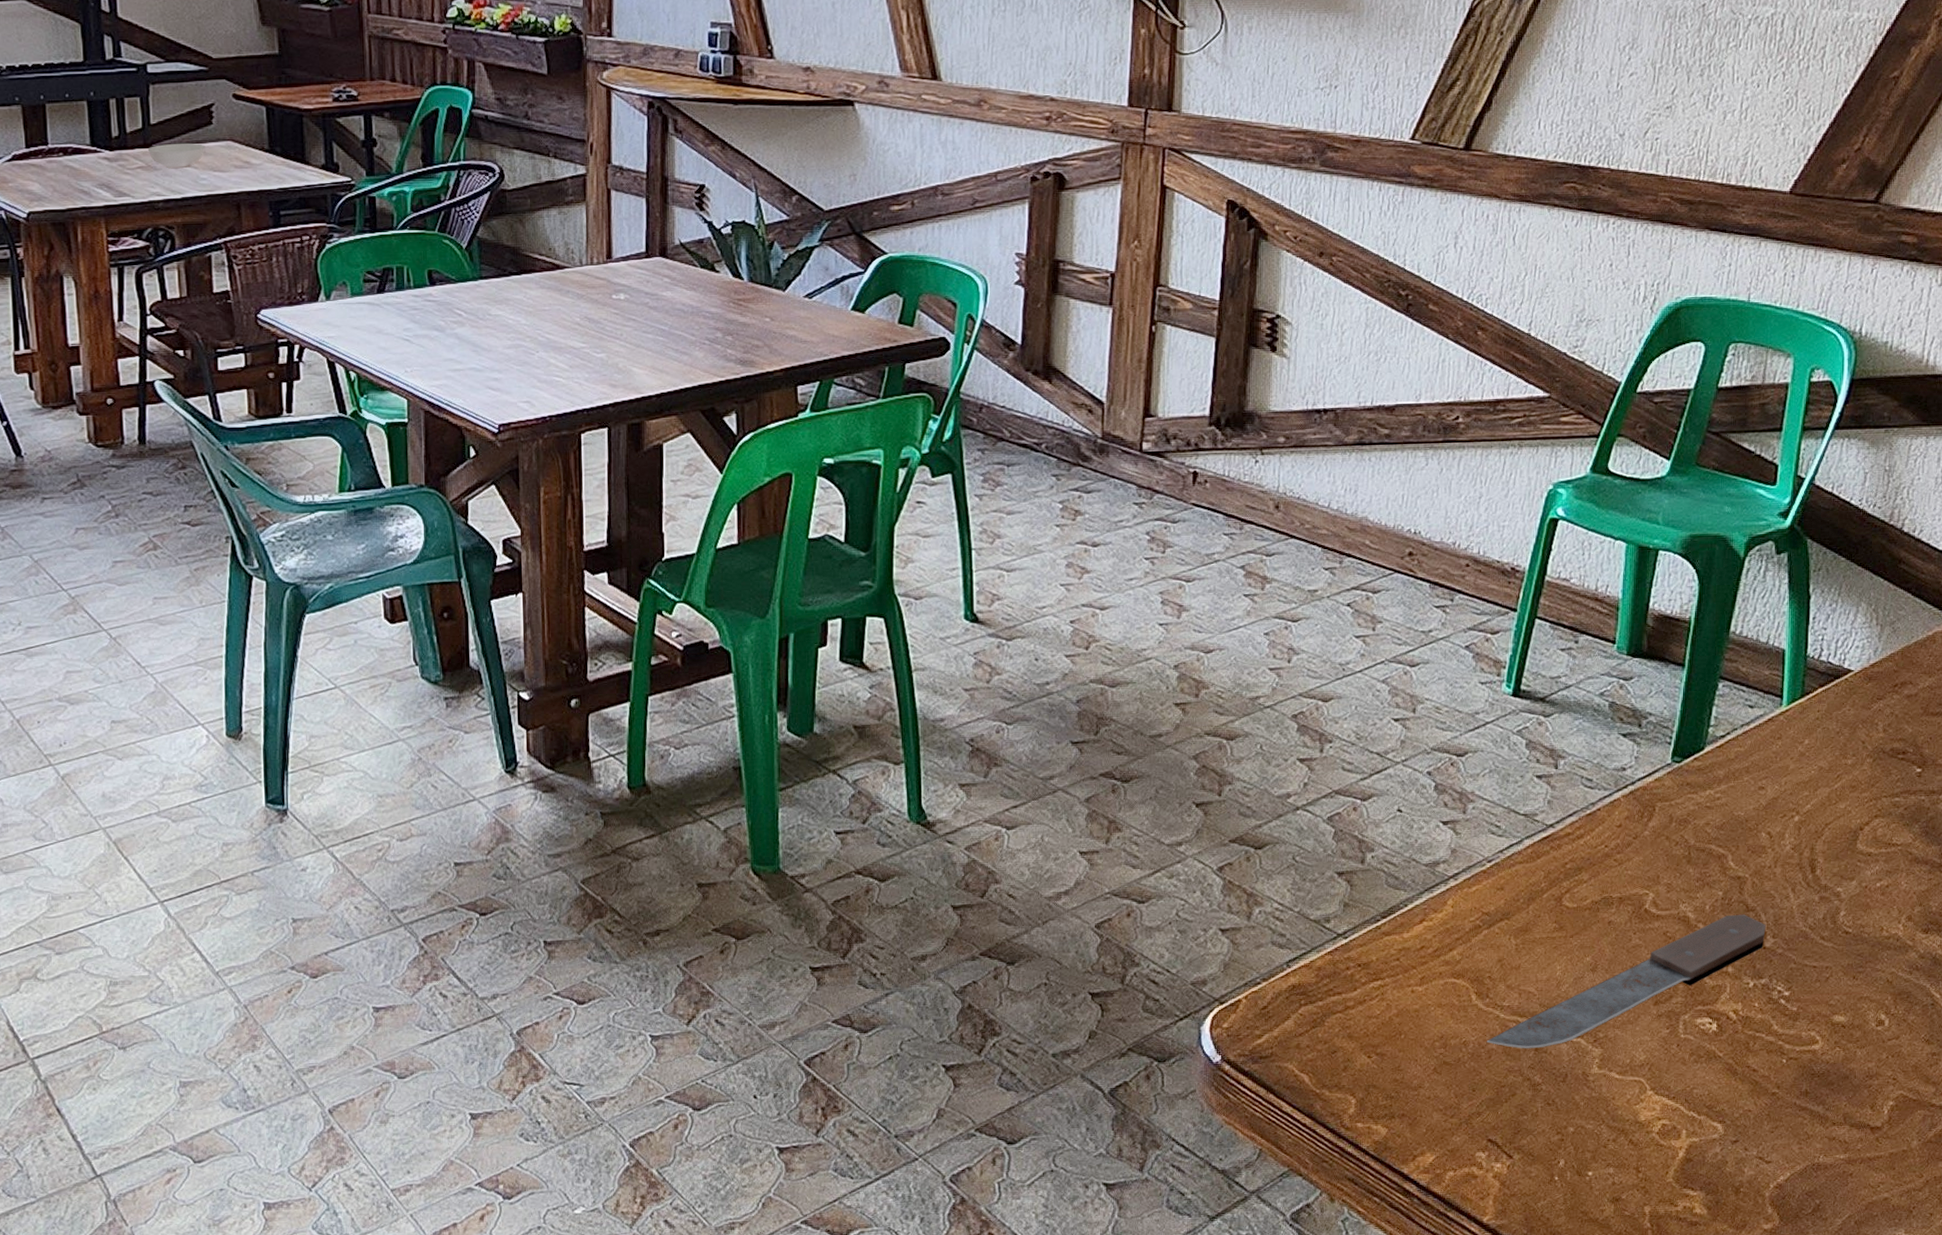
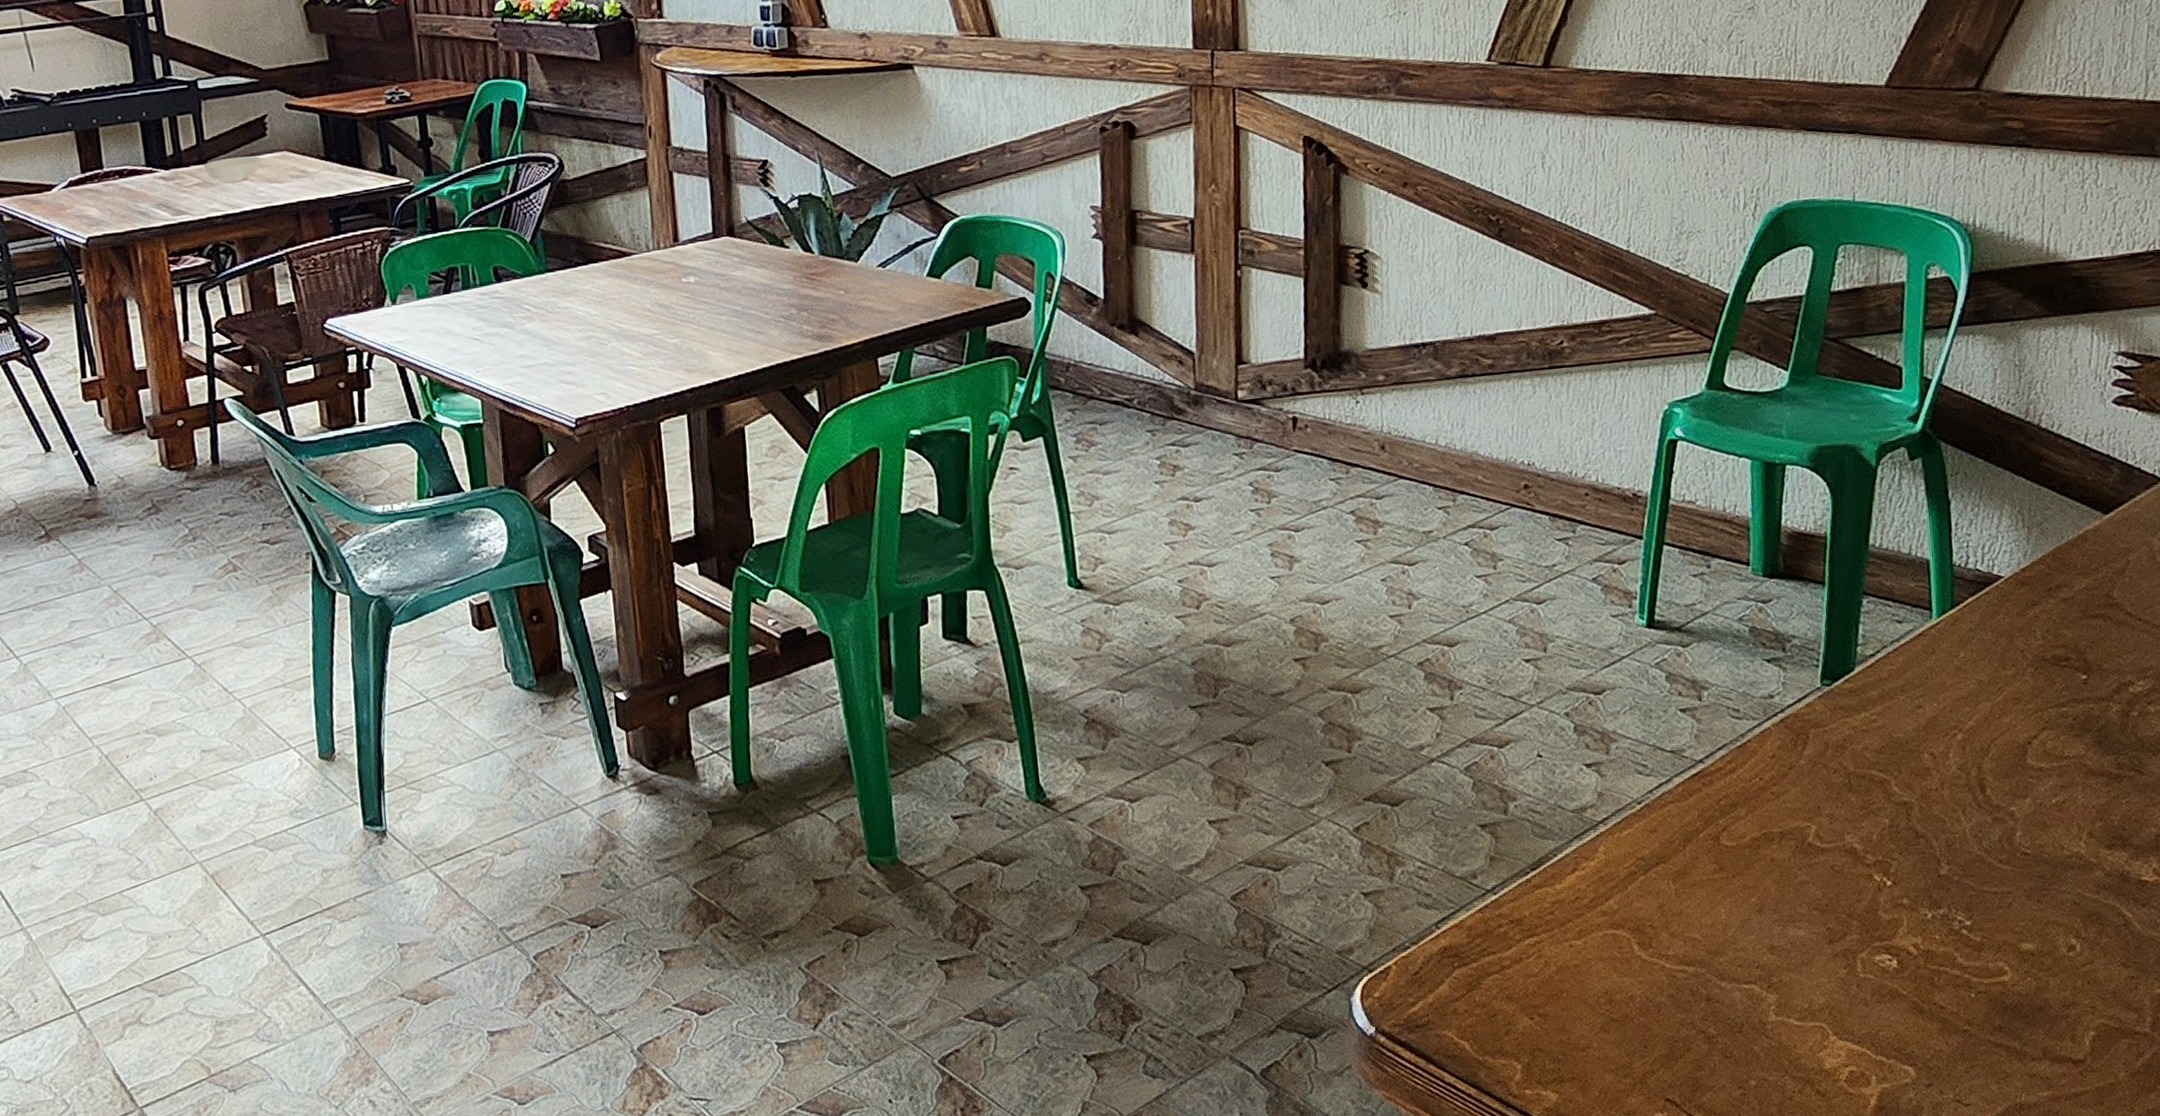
kitchen knife: present [1486,914,1766,1049] -> none [1654,841,1939,1000]

